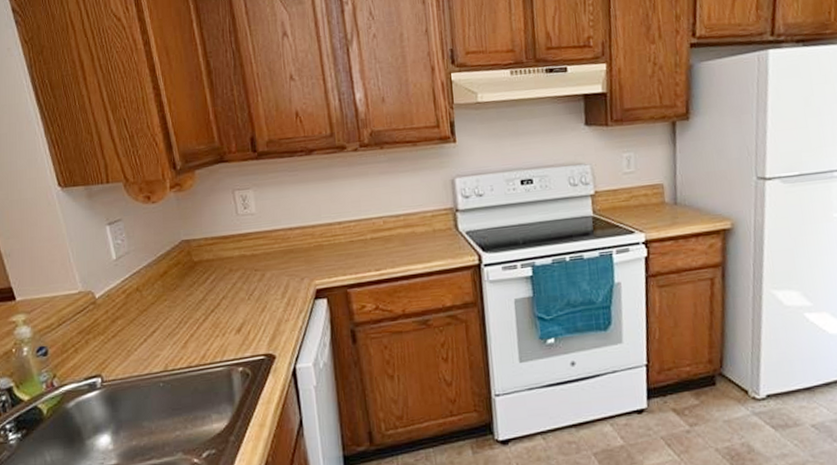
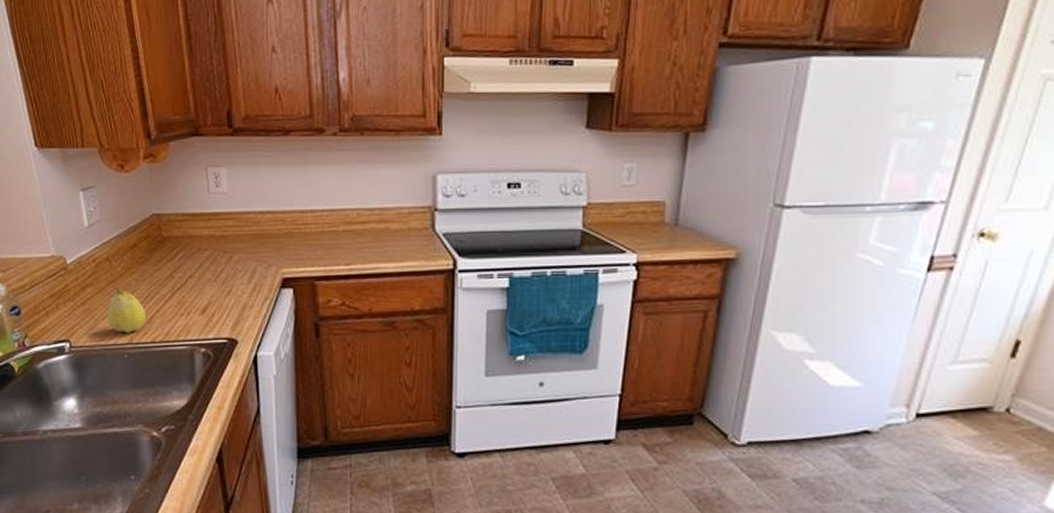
fruit: none [139,317,180,361] -> present [106,289,145,333]

